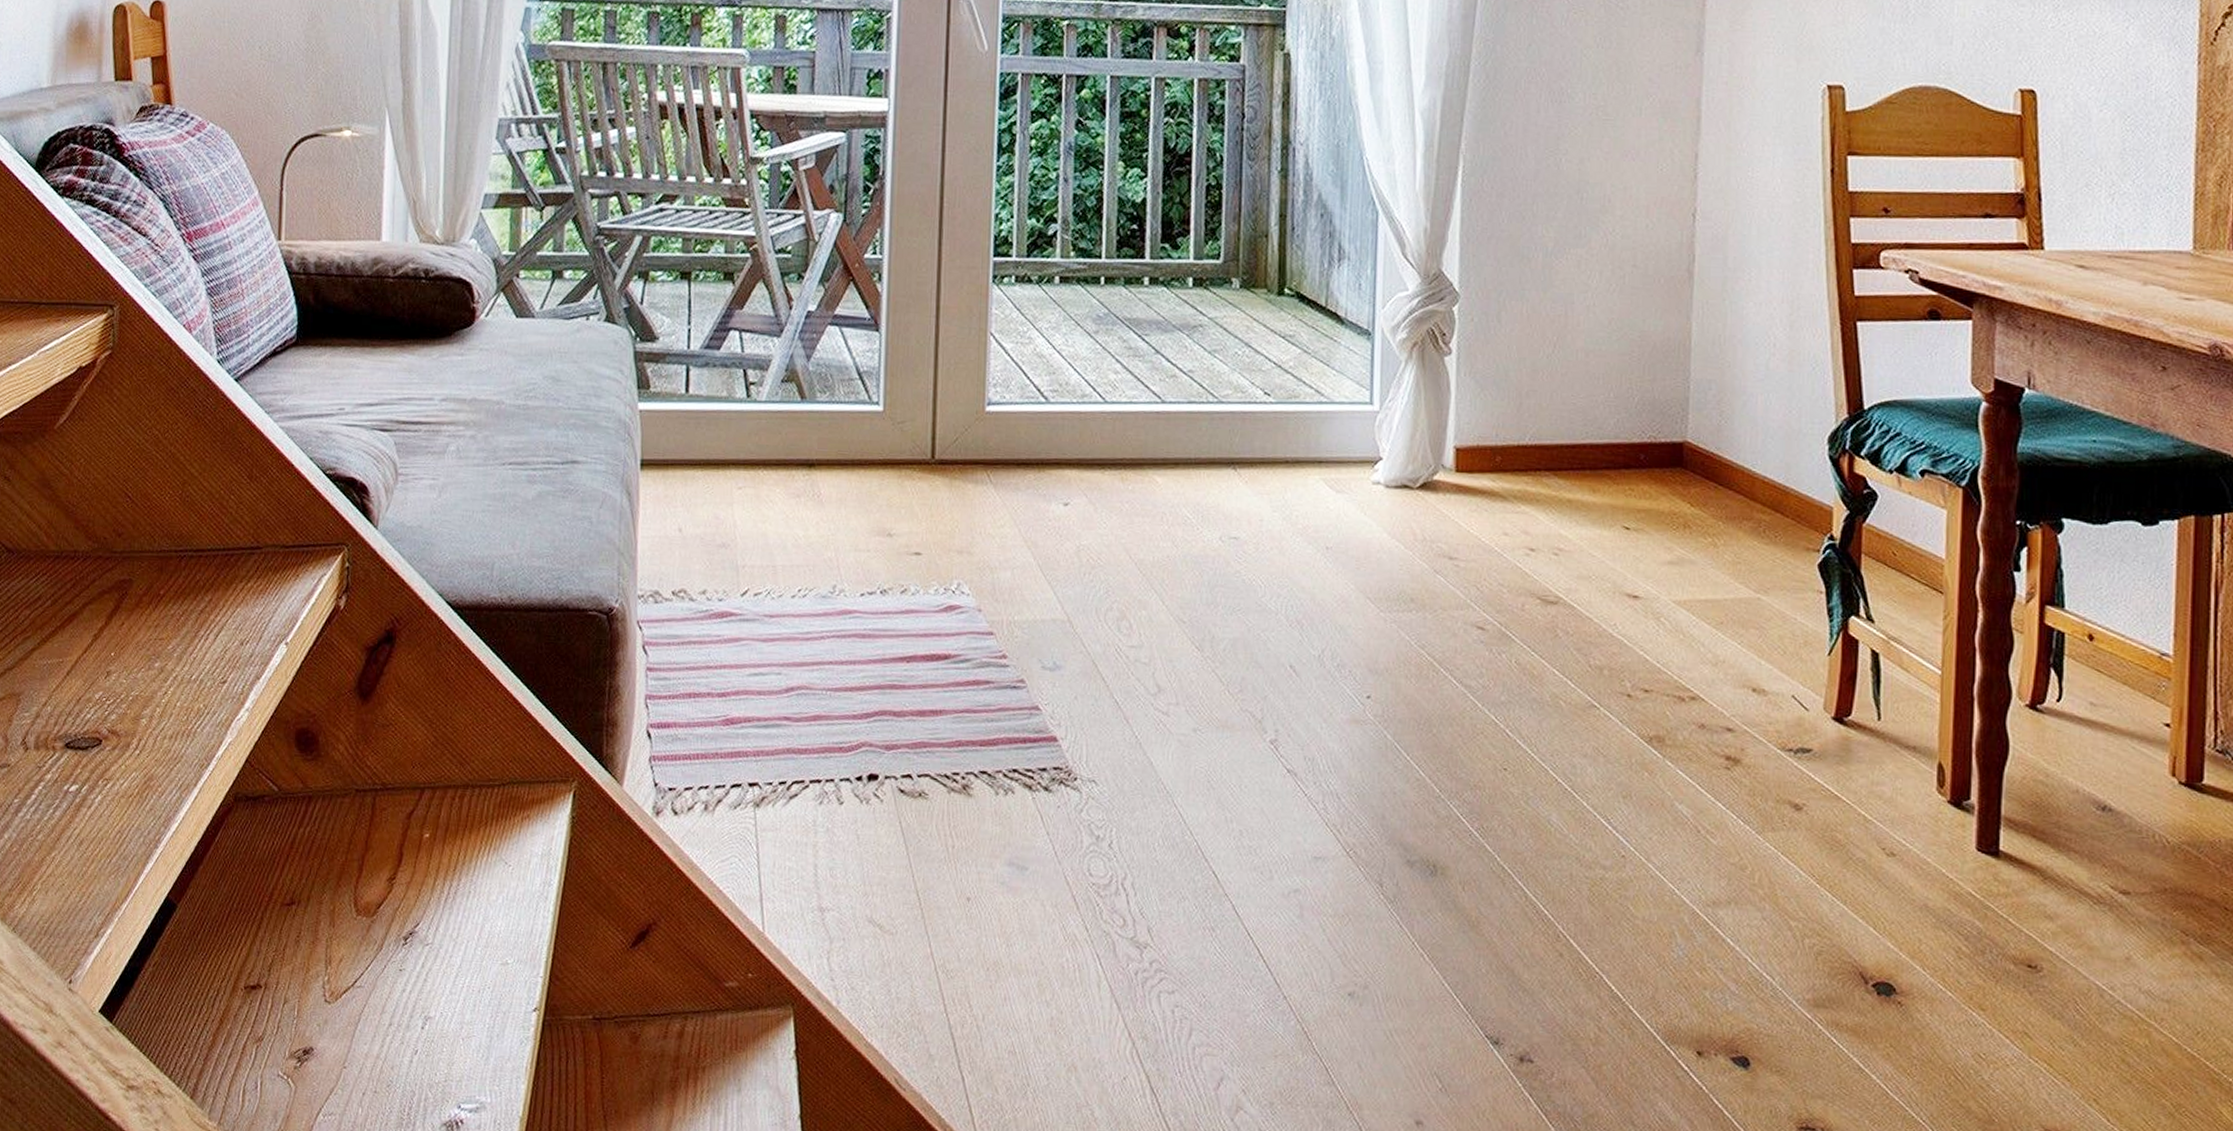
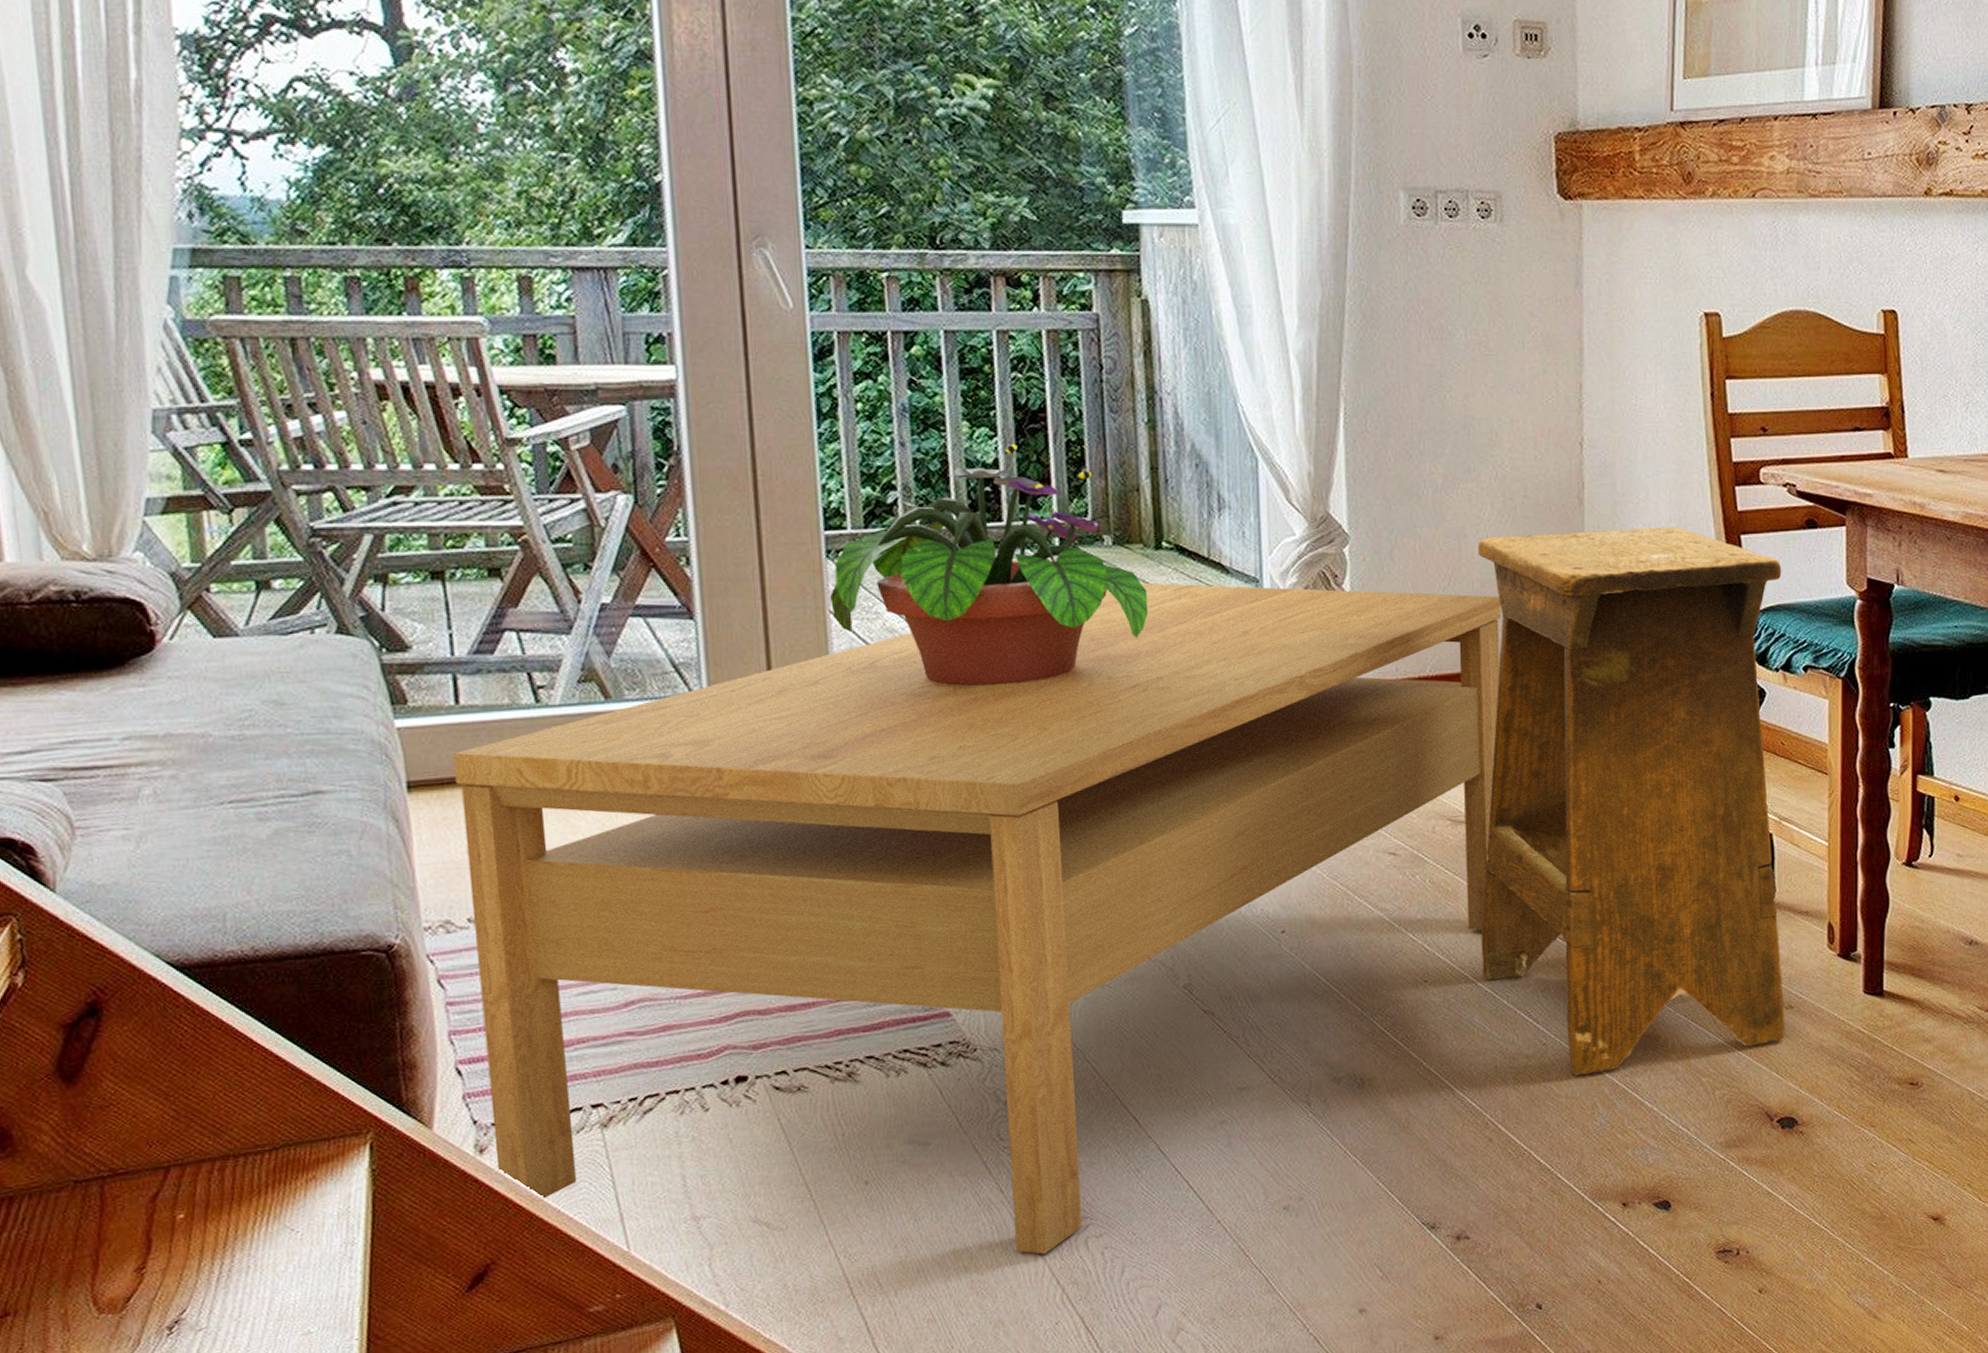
coffee table: none [668,327,1604,1002] -> present [453,582,1502,1254]
potted flower: none [992,183,1268,417] -> present [830,442,1149,686]
stool: none [1563,305,1900,898] -> present [1477,527,1785,1075]

